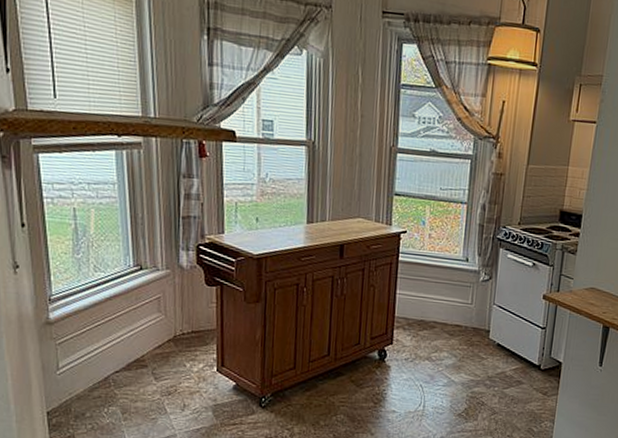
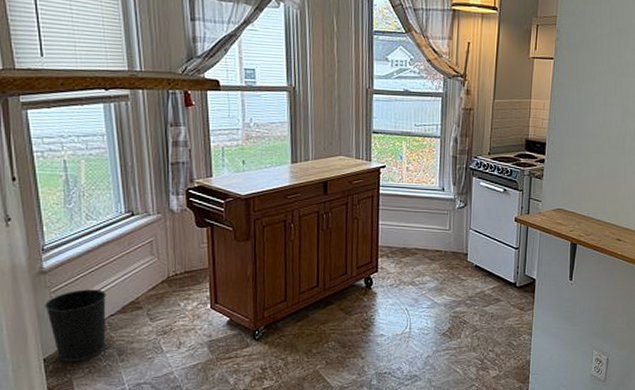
wastebasket: none [49,343,112,417] -> present [44,289,106,362]

